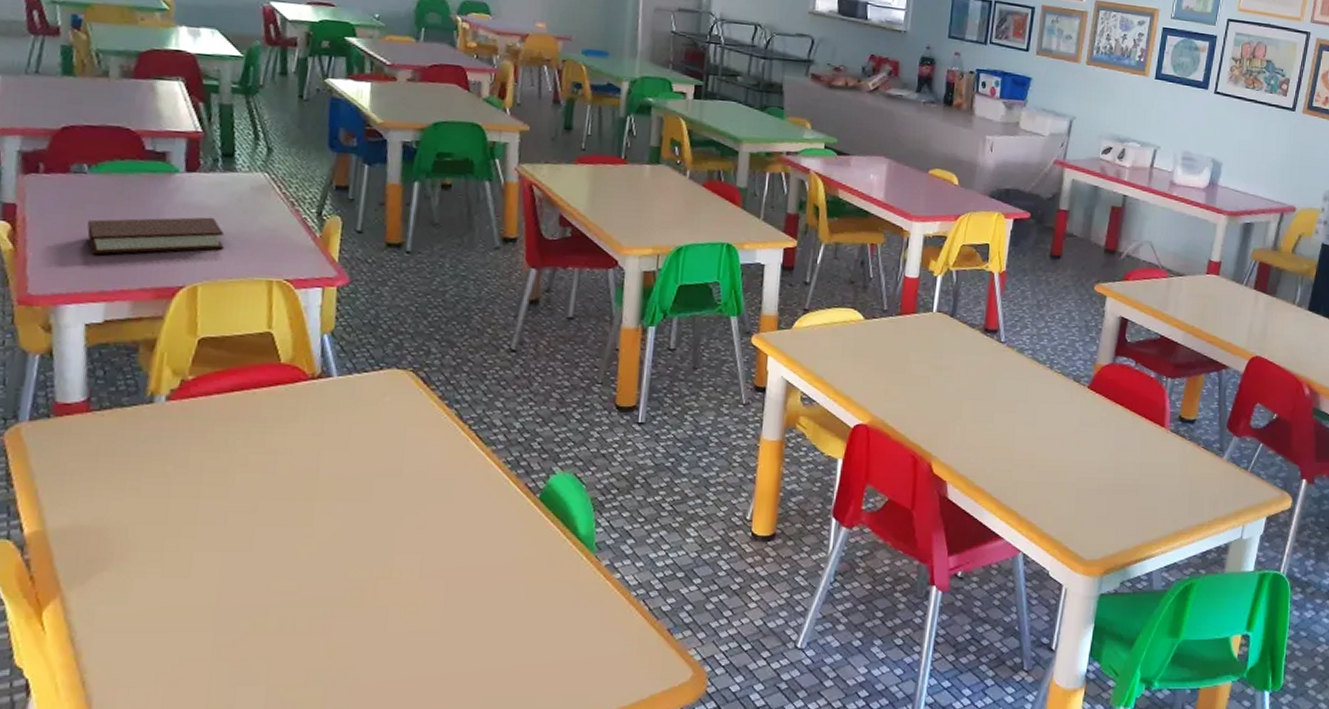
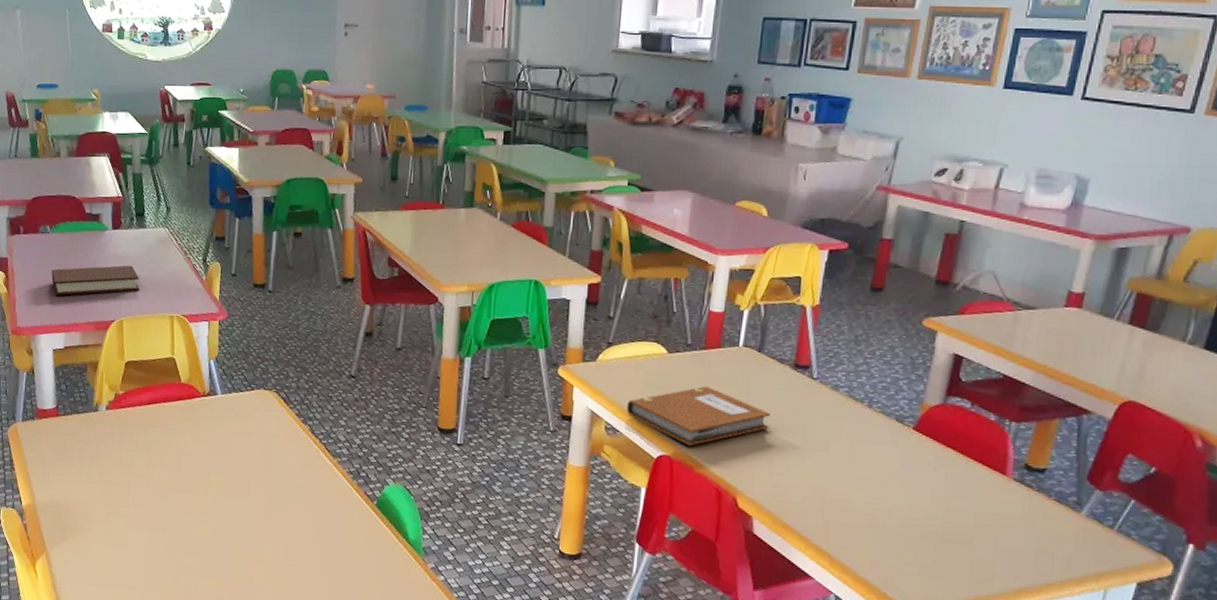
notebook: none [822,352,962,414] -> present [626,386,770,447]

